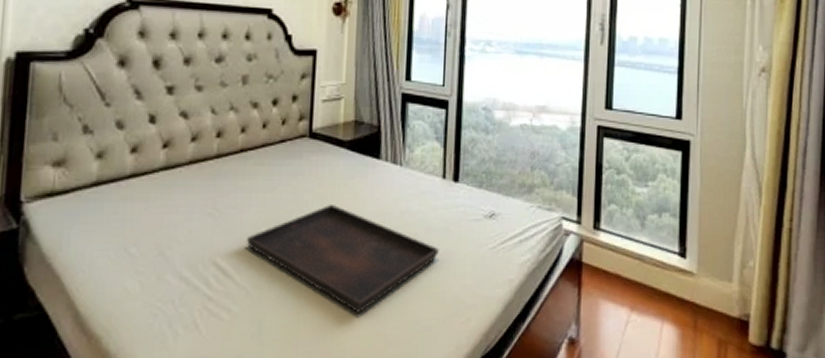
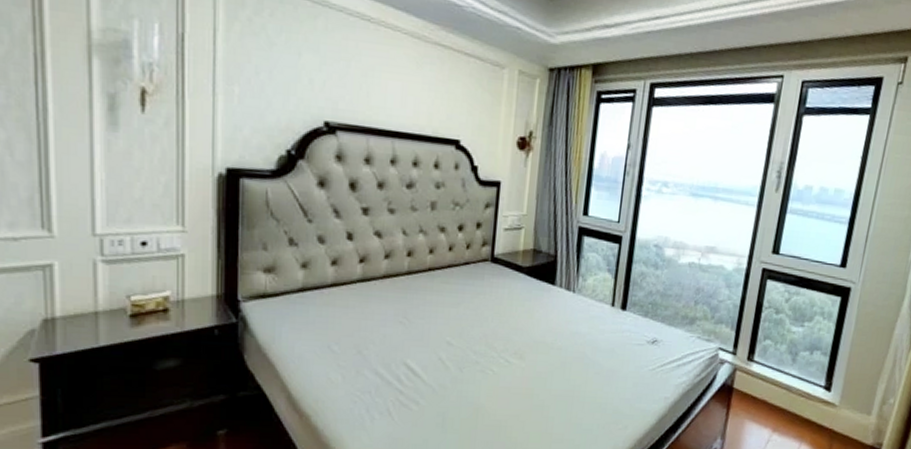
serving tray: present [246,203,439,315] -> none [432,321,604,415]

